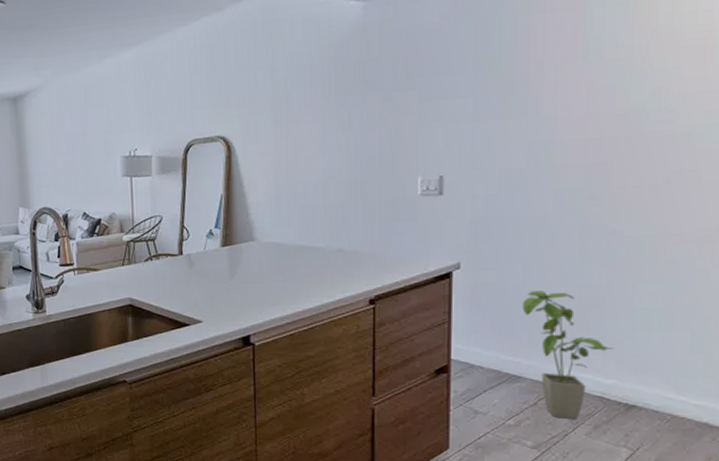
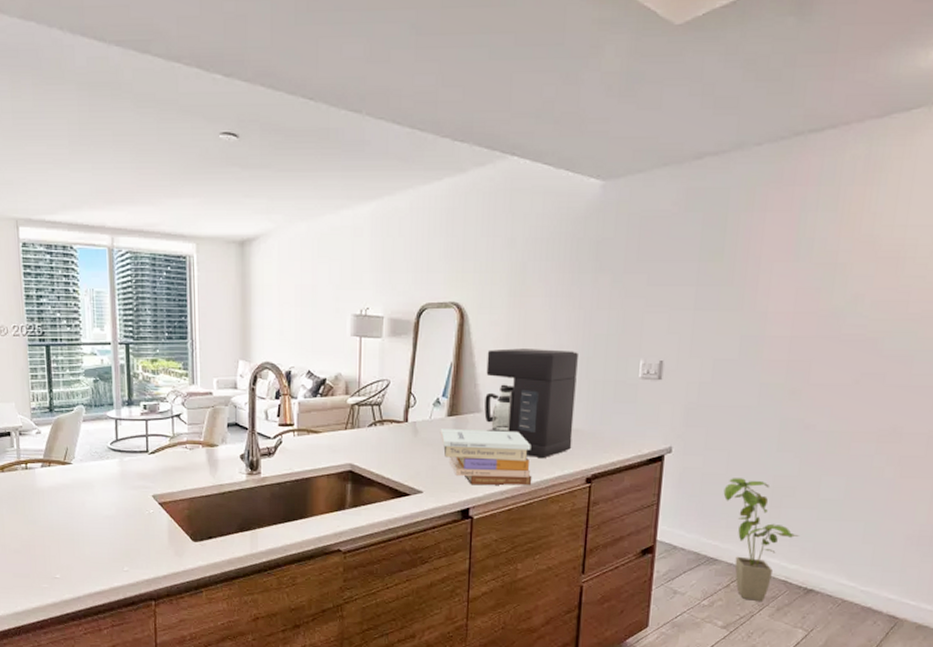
books: none [215,256,313,313] -> present [440,429,532,486]
coffee maker: none [257,173,352,283] -> present [484,348,578,459]

